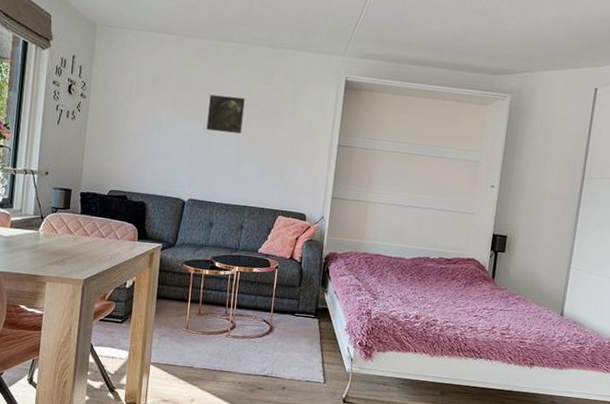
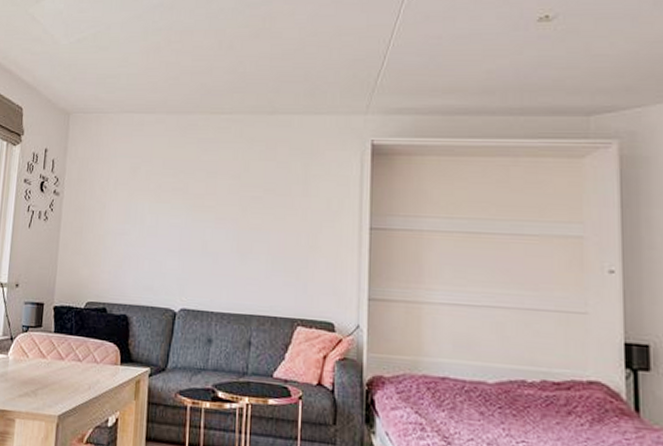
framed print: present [206,94,245,134] -> none [198,178,243,223]

